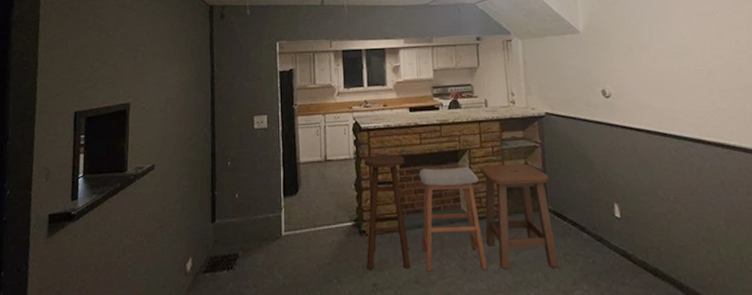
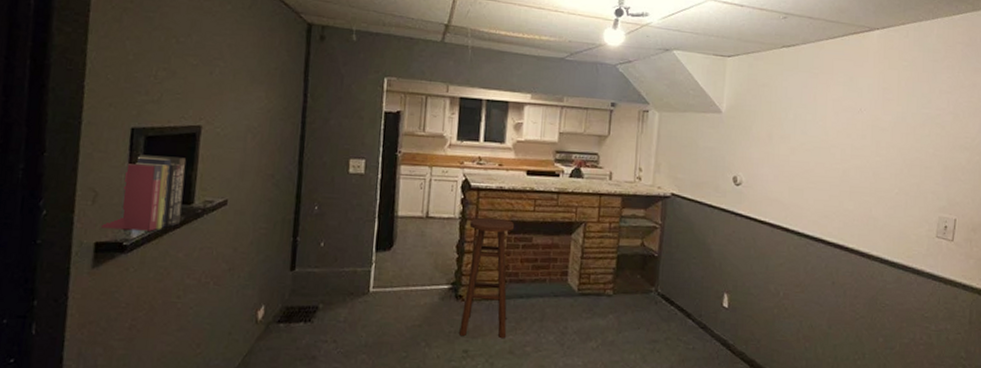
books: none [53,132,119,201] -> present [100,154,187,231]
stool: present [418,166,488,272] -> none [520,237,591,346]
stool: present [480,164,559,269] -> none [588,241,664,350]

